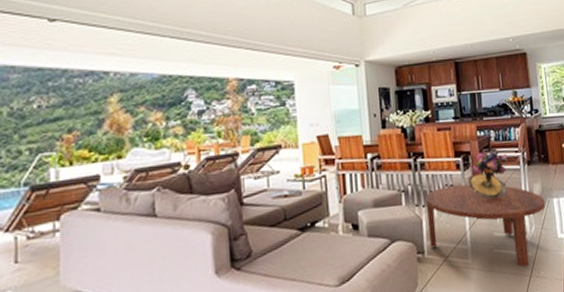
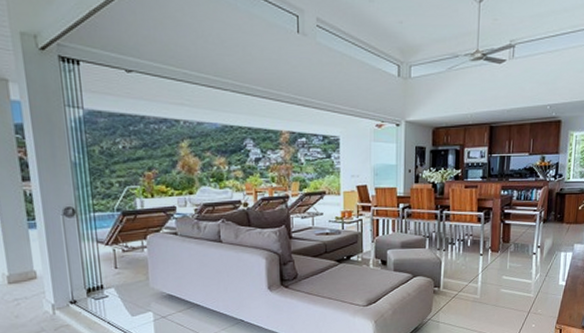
coffee table: present [425,184,546,267] -> none [446,235,553,304]
bouquet: present [467,150,508,199] -> none [486,208,526,249]

